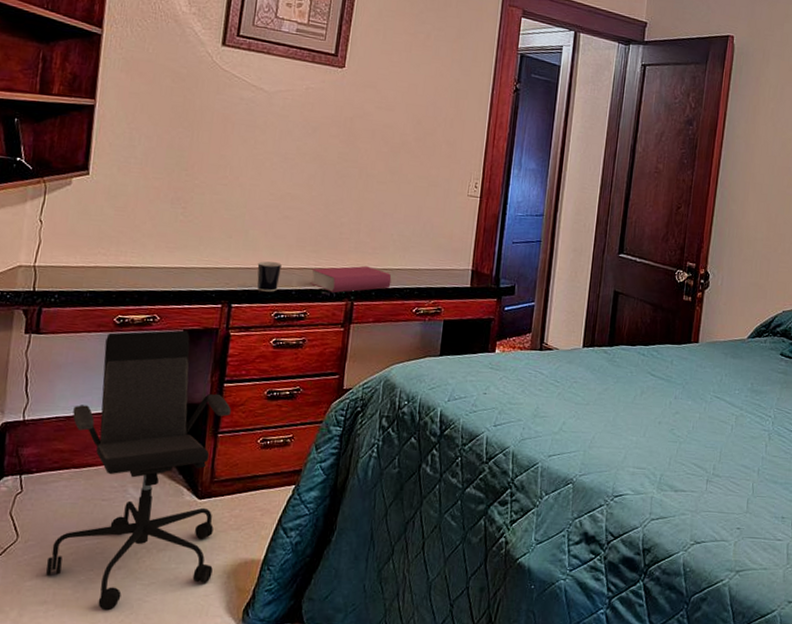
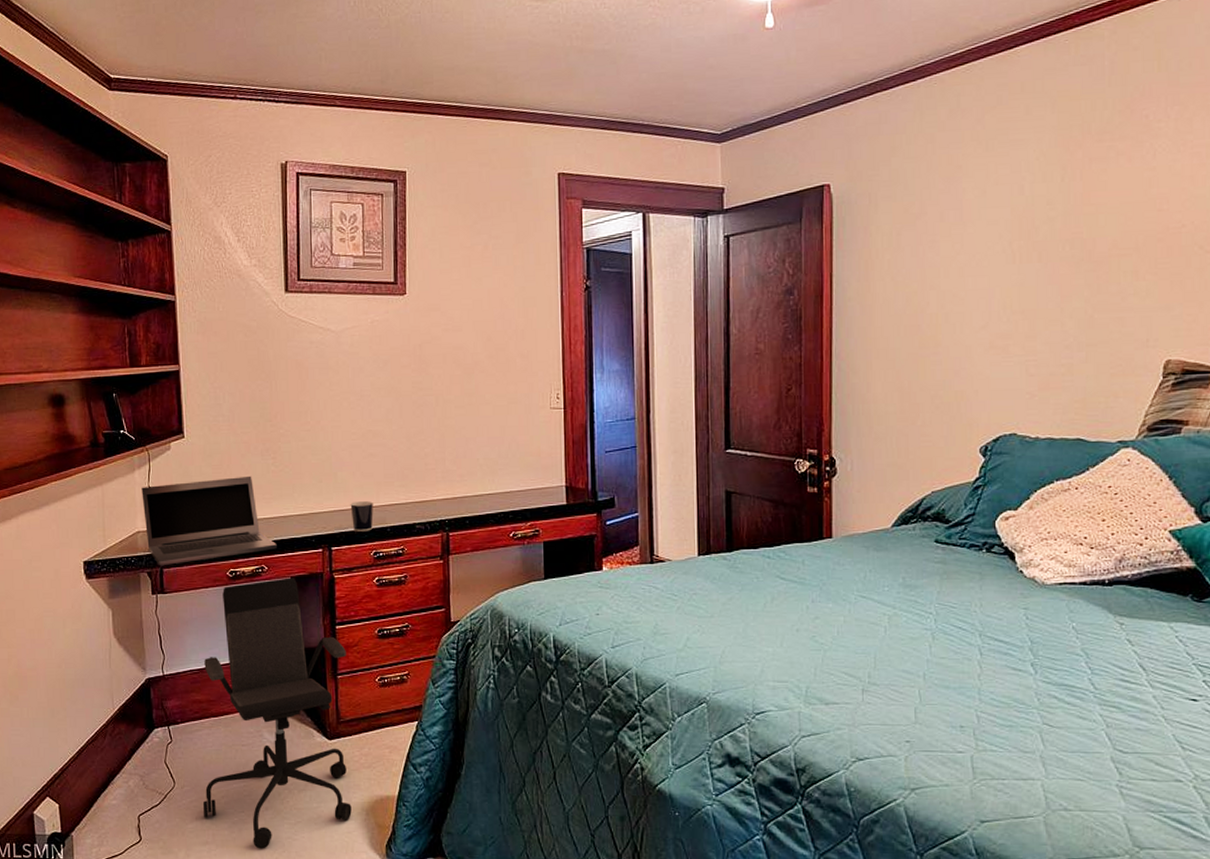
laptop: none [28,219,174,305] -> present [141,475,277,566]
book: present [310,266,392,293] -> none [403,494,484,525]

